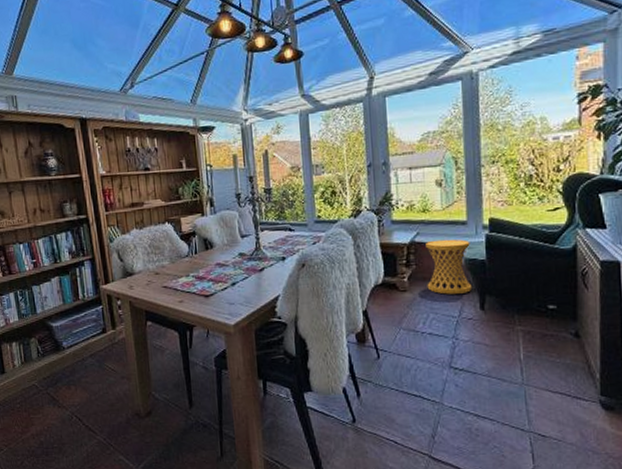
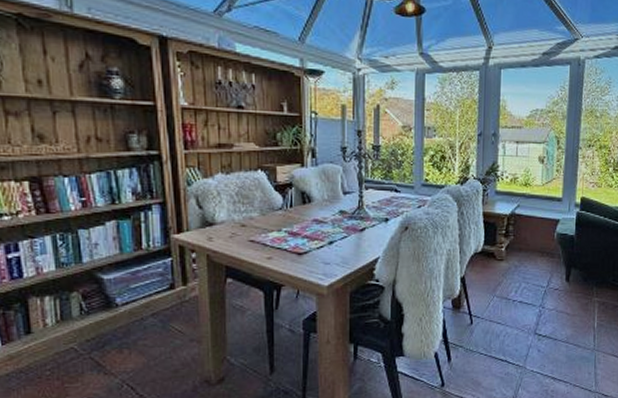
side table: present [426,239,473,294] -> none [522,213,563,265]

